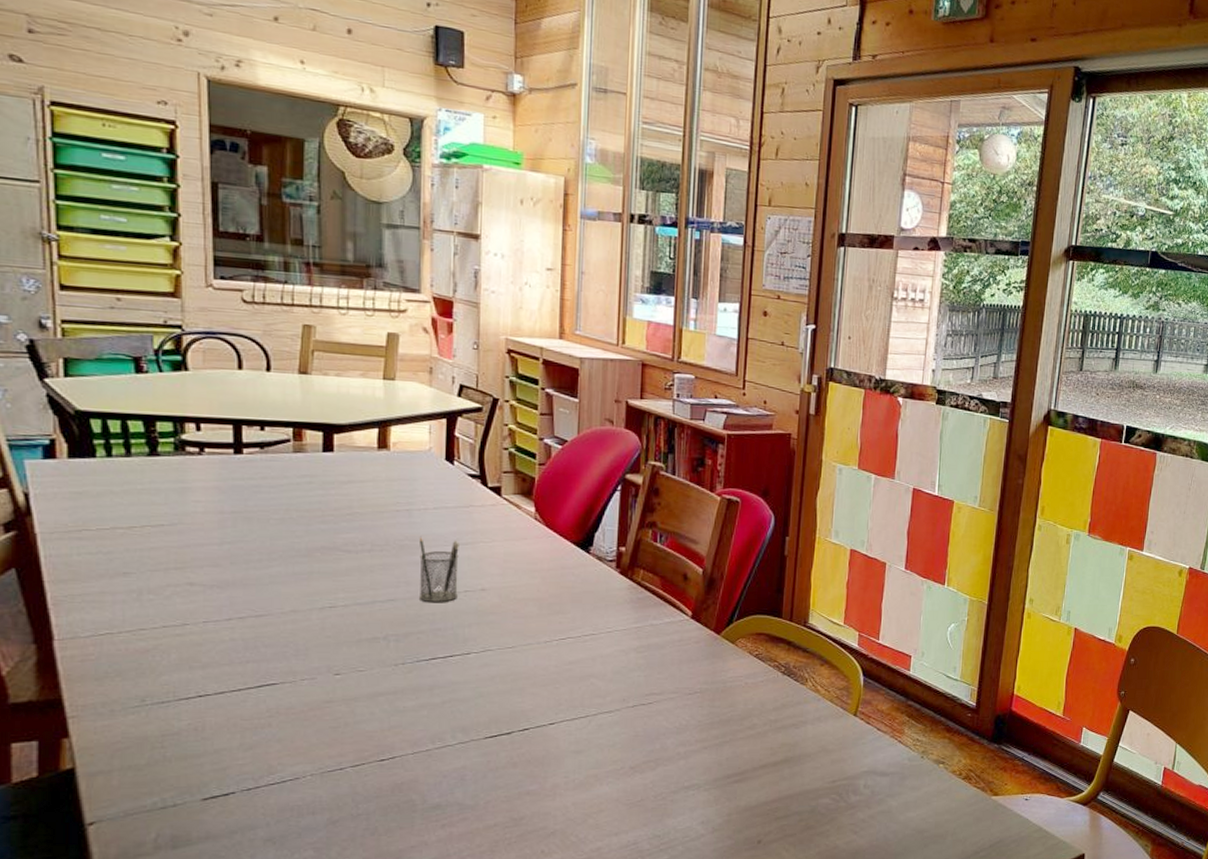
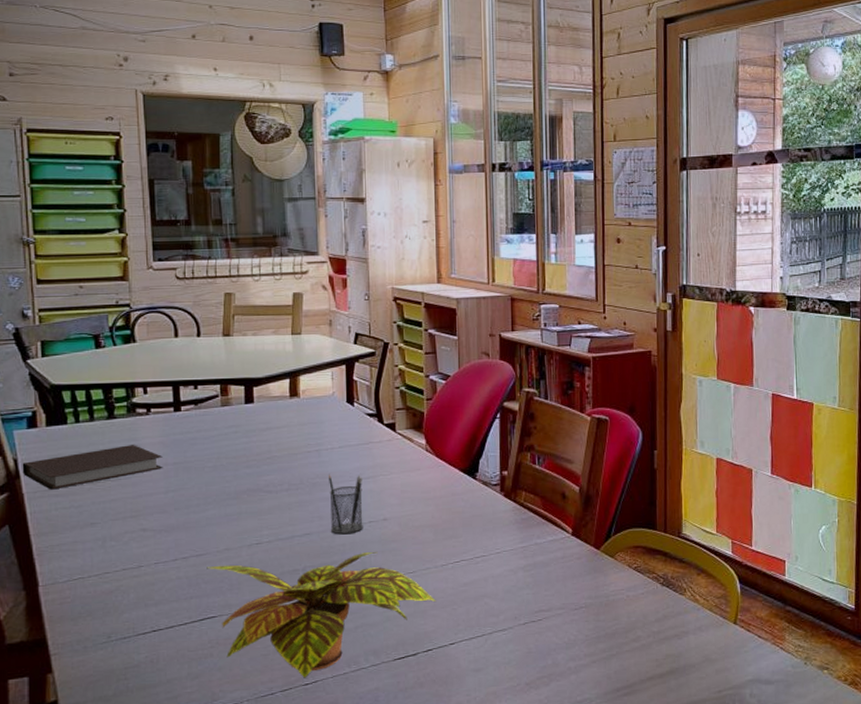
notebook: none [35,487,218,532] -> present [22,445,163,490]
plant: none [268,623,537,754] -> present [207,551,436,678]

